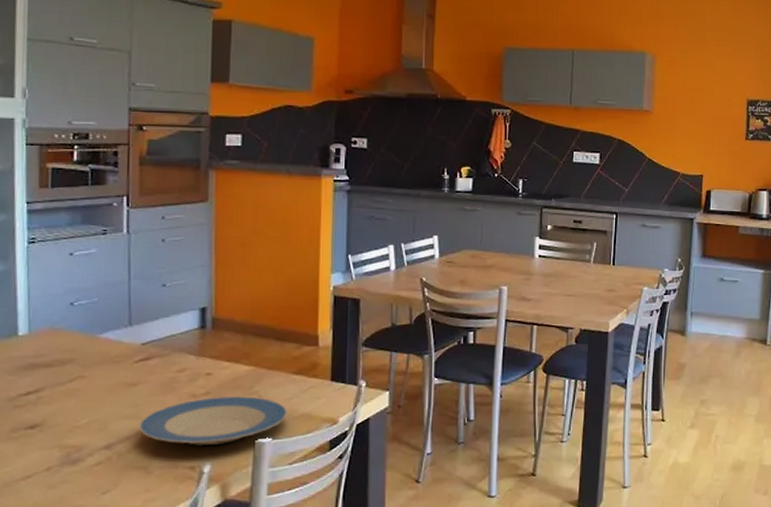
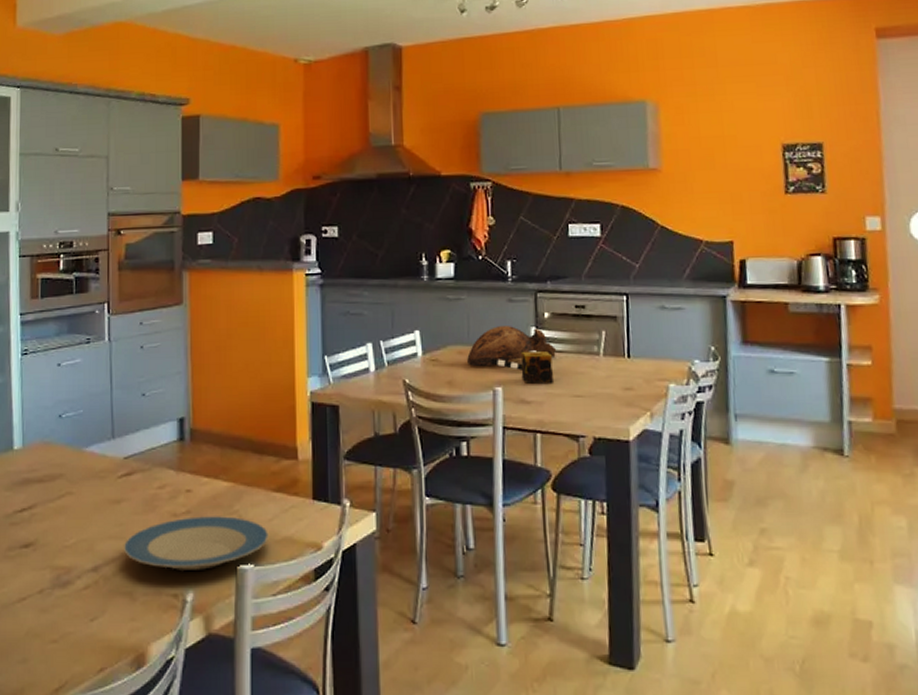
decorative bowl: none [479,235,556,273] -> present [467,326,557,370]
candle: none [524,258,552,284] -> present [520,351,553,384]

